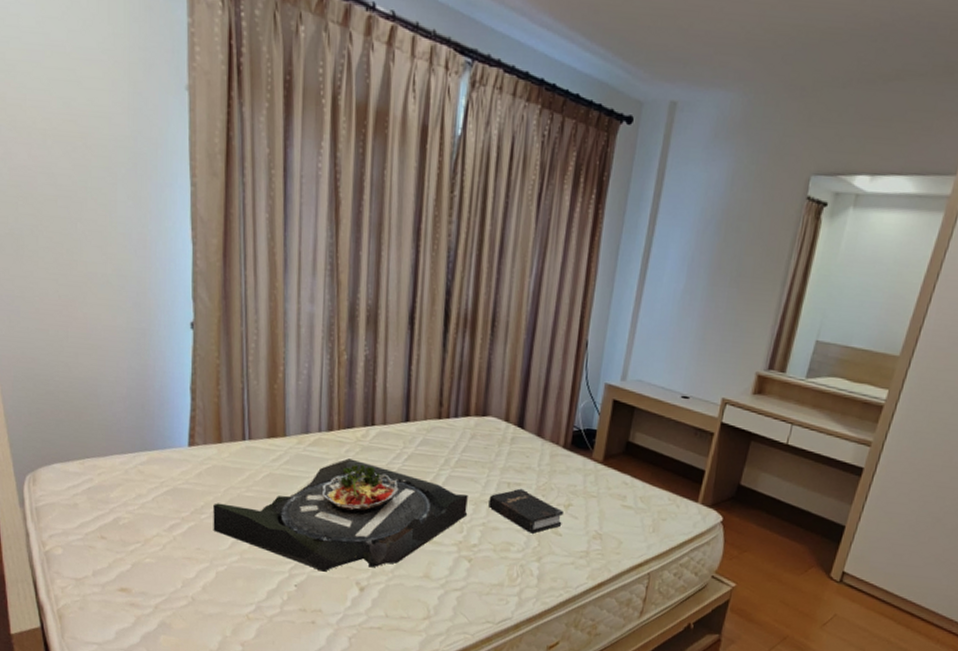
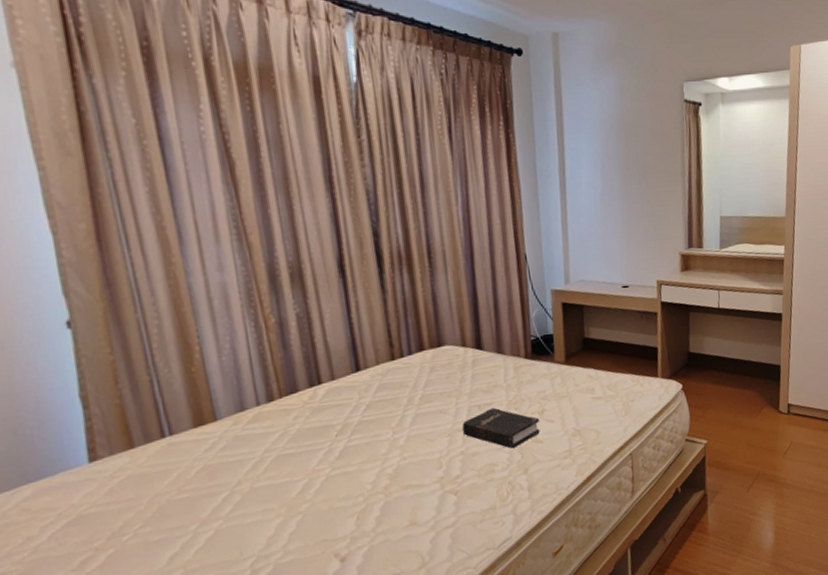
serving tray: present [213,458,468,572] -> none [136,424,444,556]

